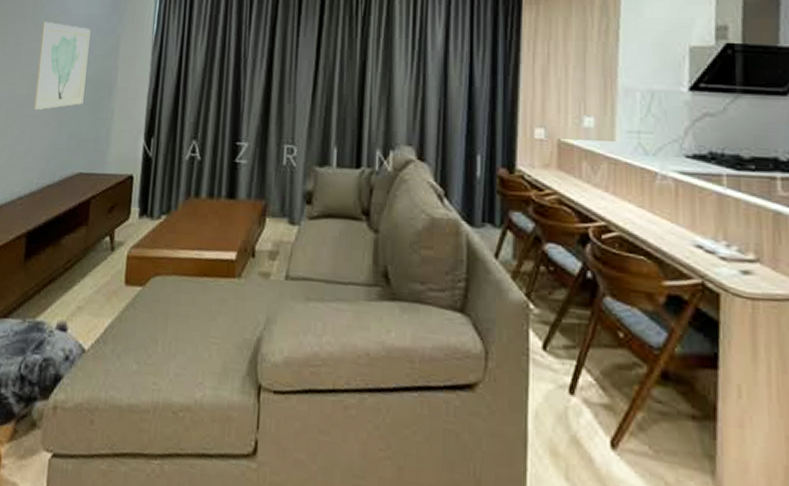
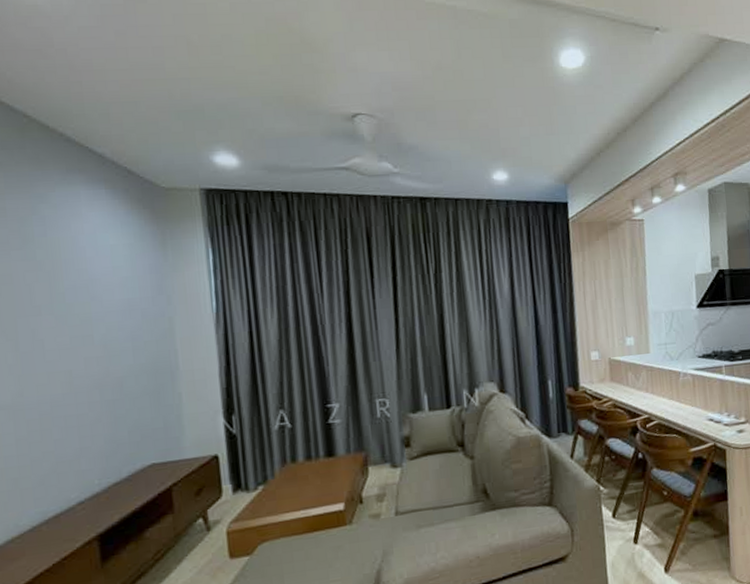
wall art: present [33,21,91,111] -> none [65,311,141,410]

